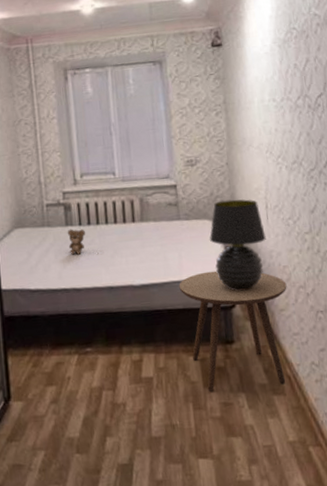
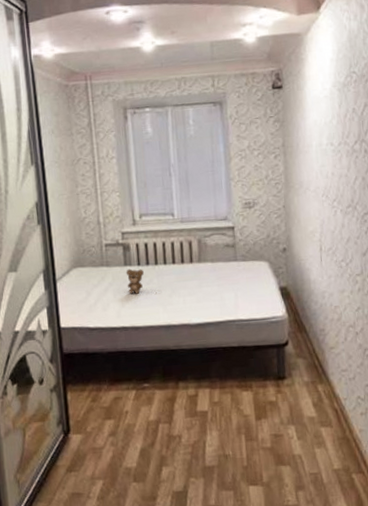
side table: present [179,271,287,392] -> none [234,310,338,424]
table lamp: present [209,199,266,291] -> none [264,241,319,330]

